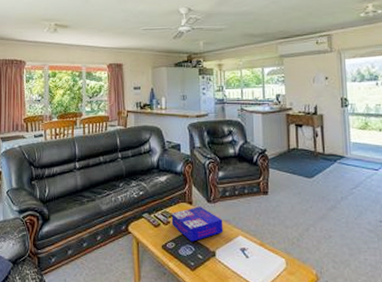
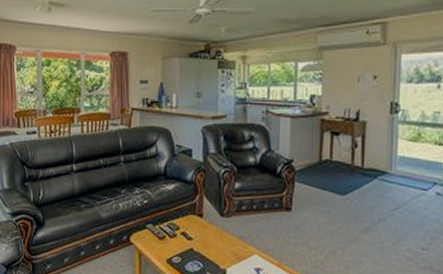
board game: present [171,207,223,242] -> none [178,220,237,258]

